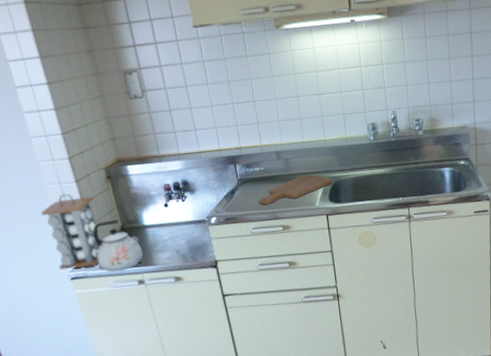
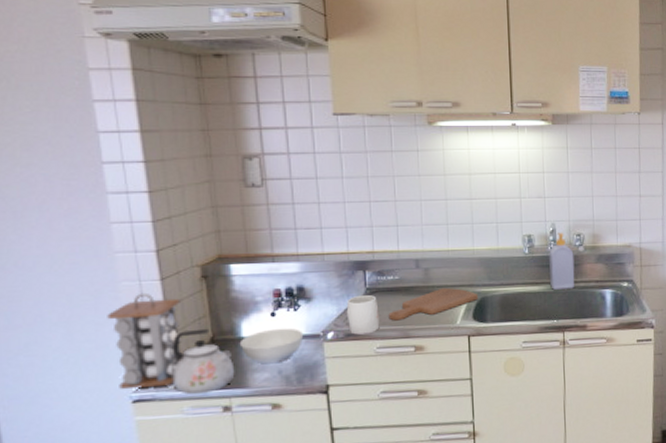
bowl: none [143,215,193,246] -> present [239,328,304,364]
mug: none [224,184,253,219] -> present [346,294,380,335]
soap bottle: none [391,118,417,171] -> present [549,232,575,290]

